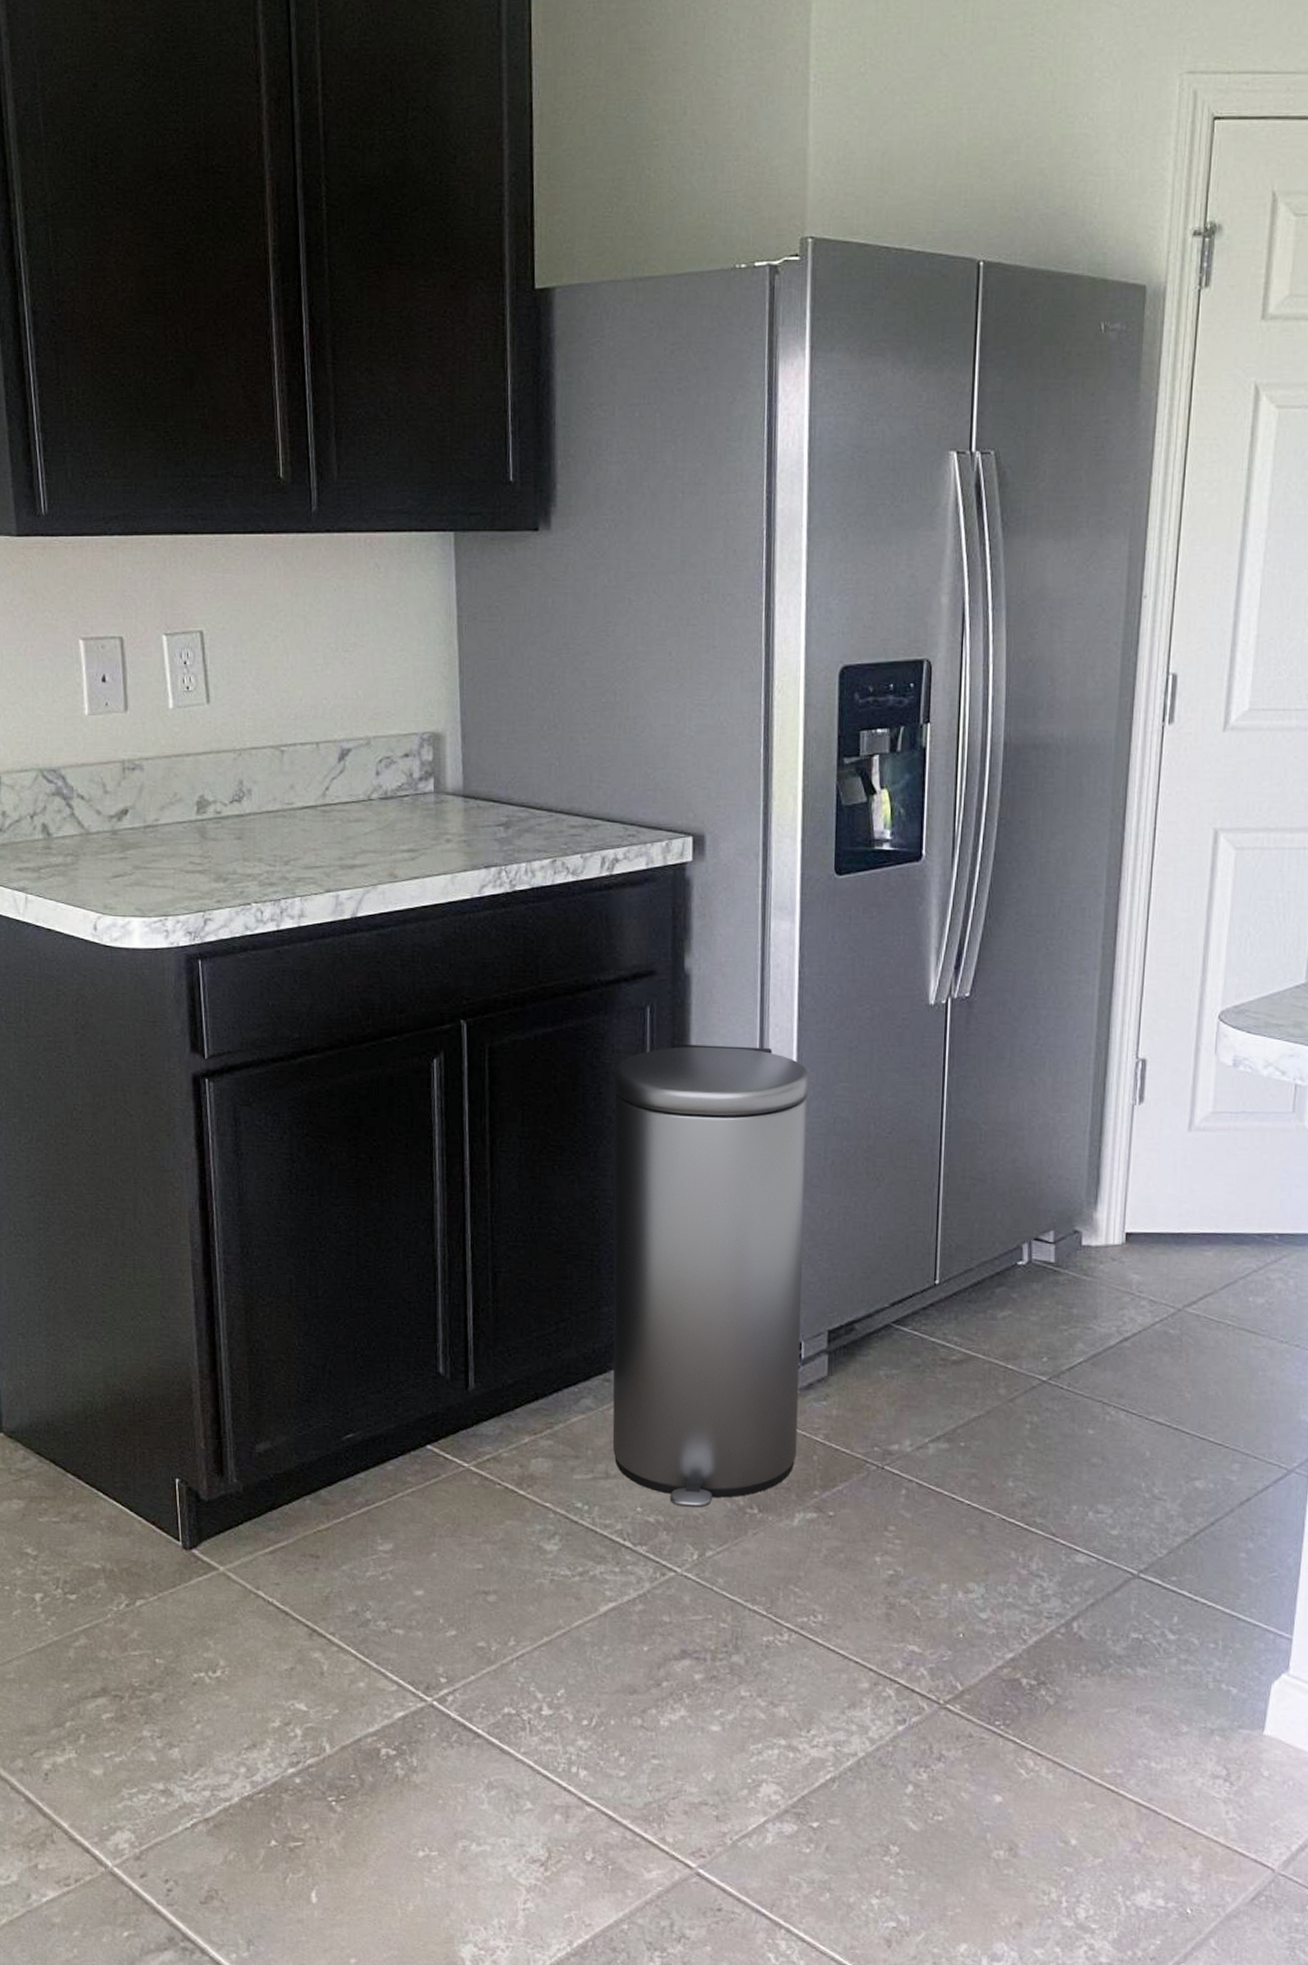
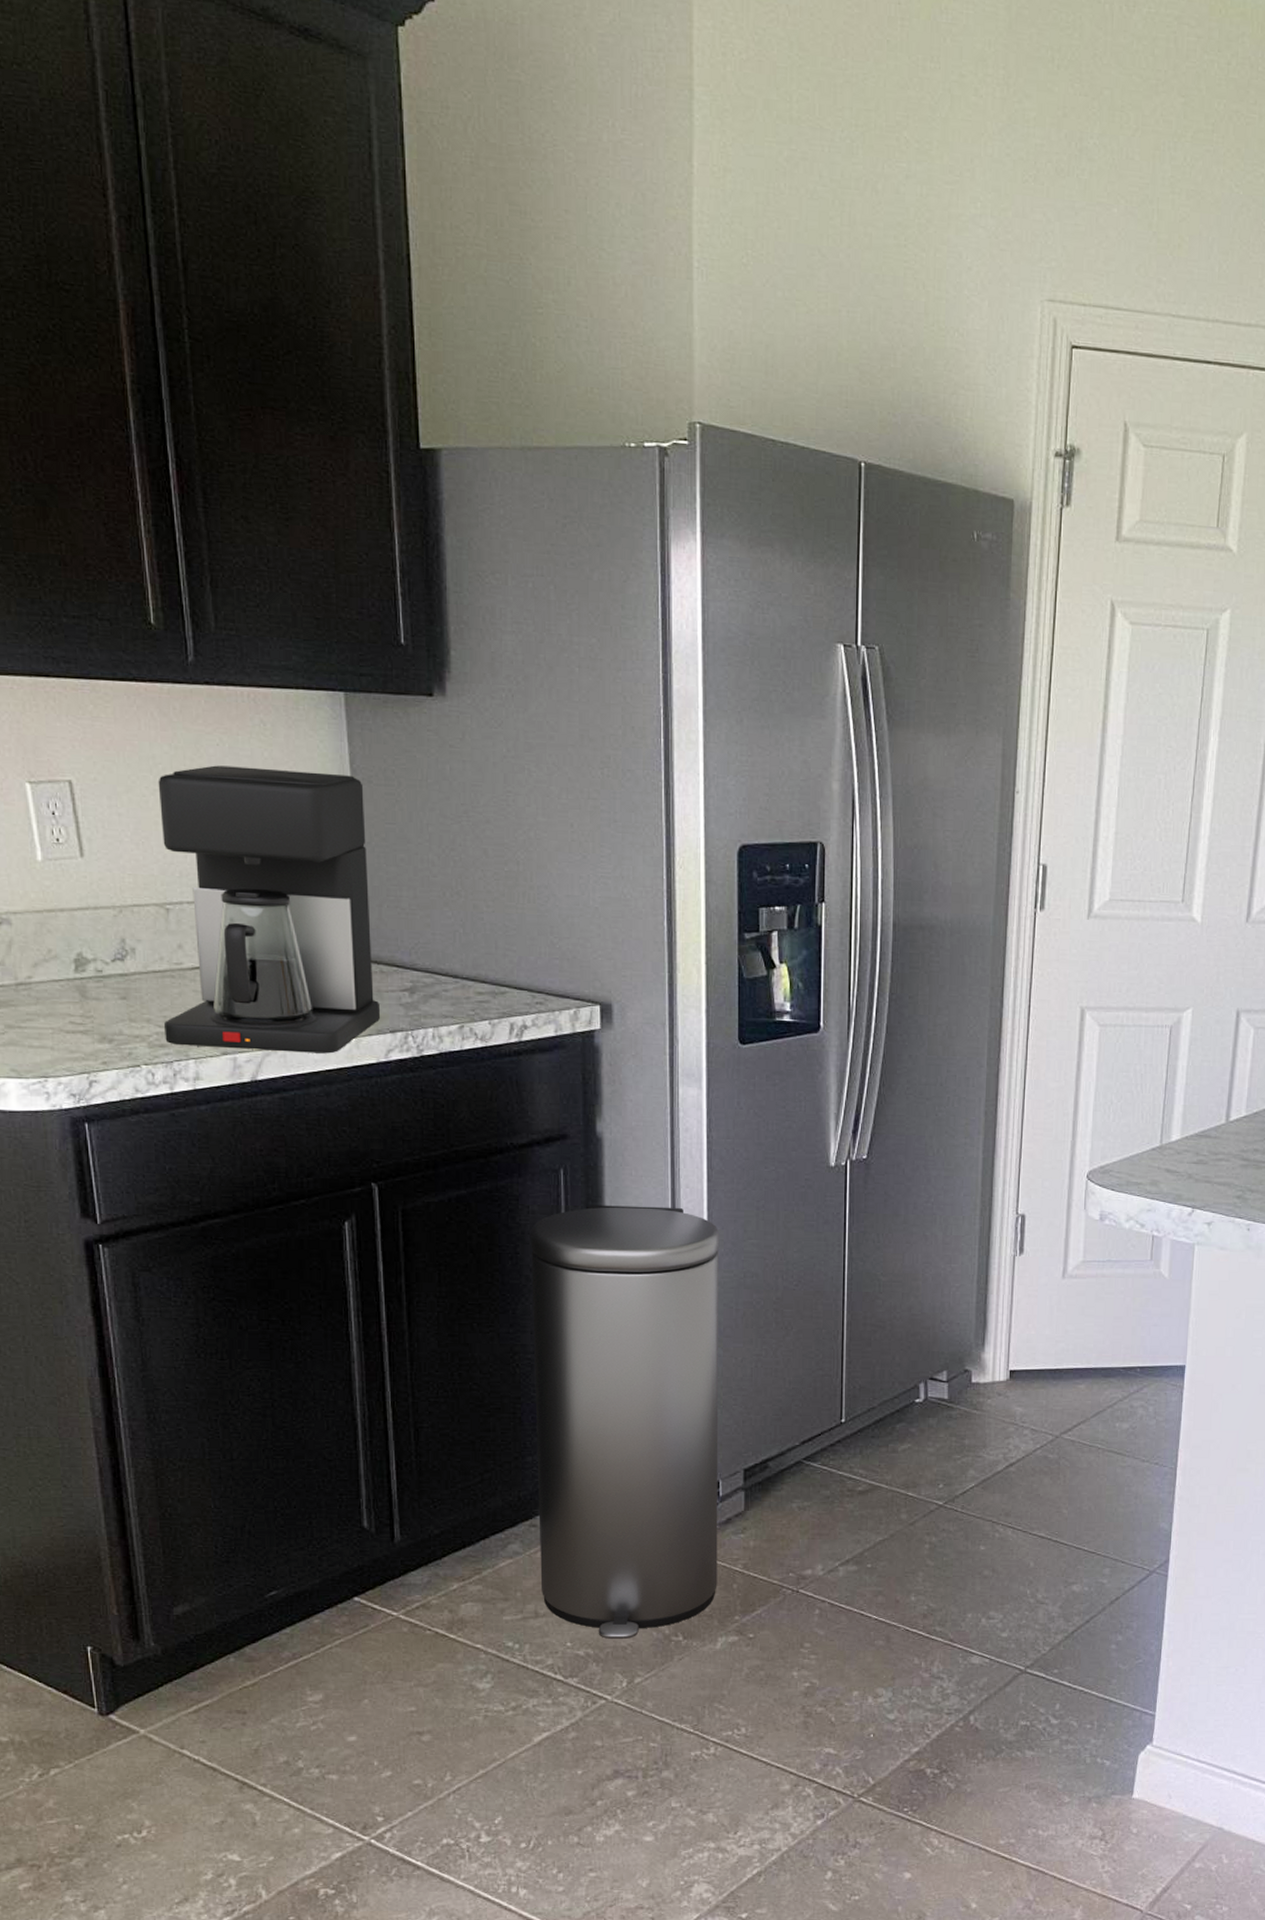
coffee maker: none [273,610,475,890] -> present [158,765,380,1054]

